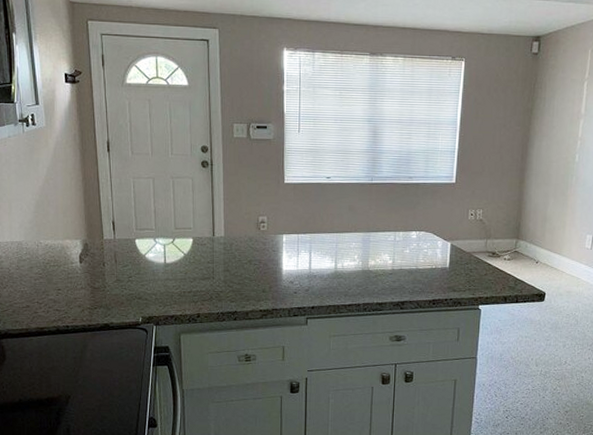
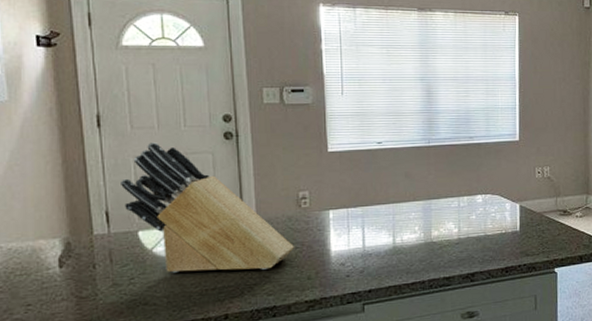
knife block: none [122,167,253,280] -> present [119,142,294,273]

